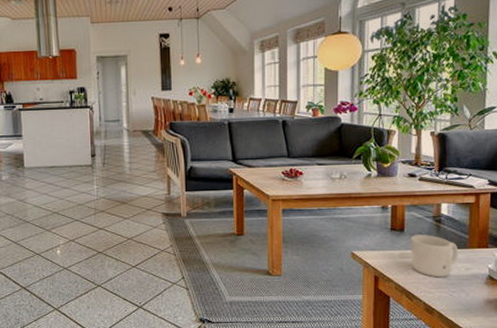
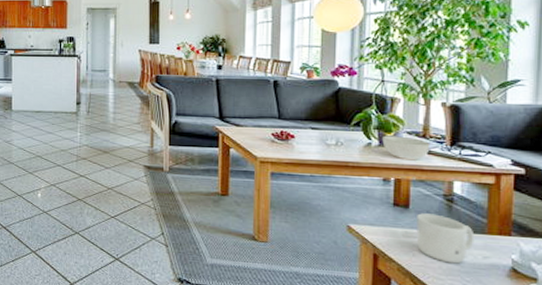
bowl: none [380,165,422,188] -> present [382,135,431,161]

